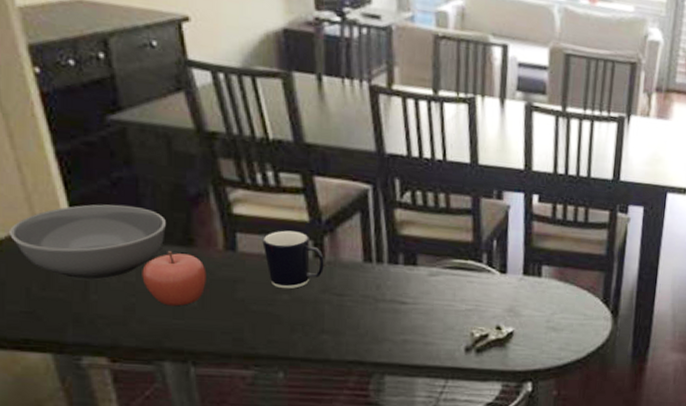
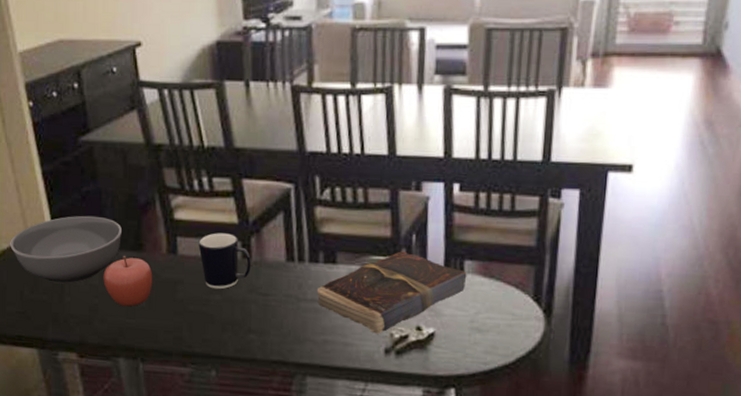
book: none [396,255,544,333] -> present [316,251,467,334]

